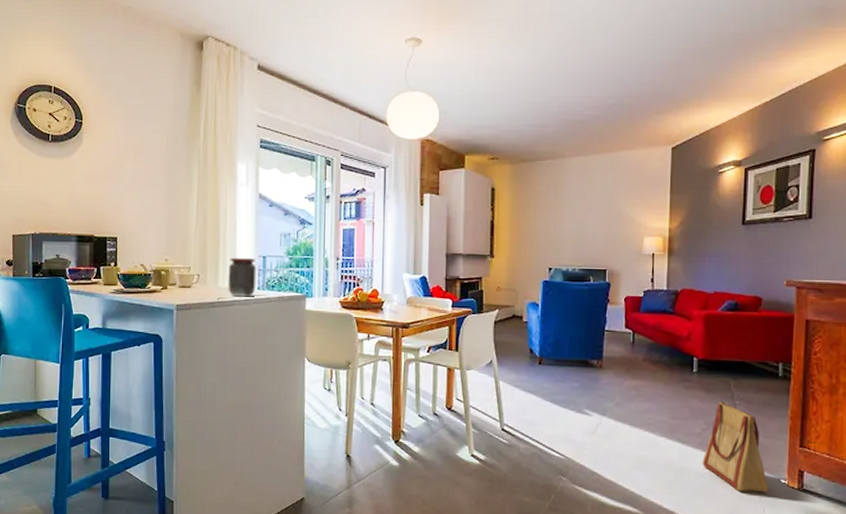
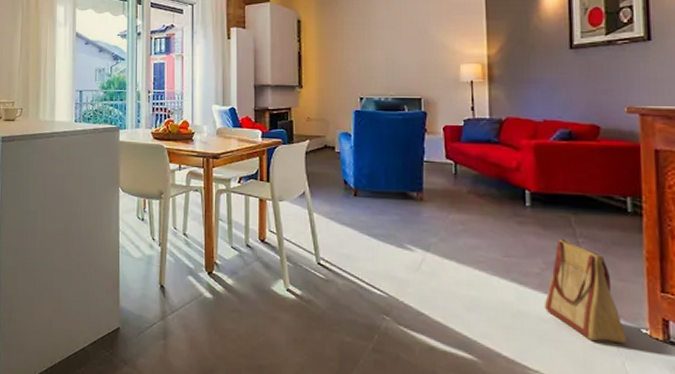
jar: present [228,257,256,297] -> none [48,92,74,129]

